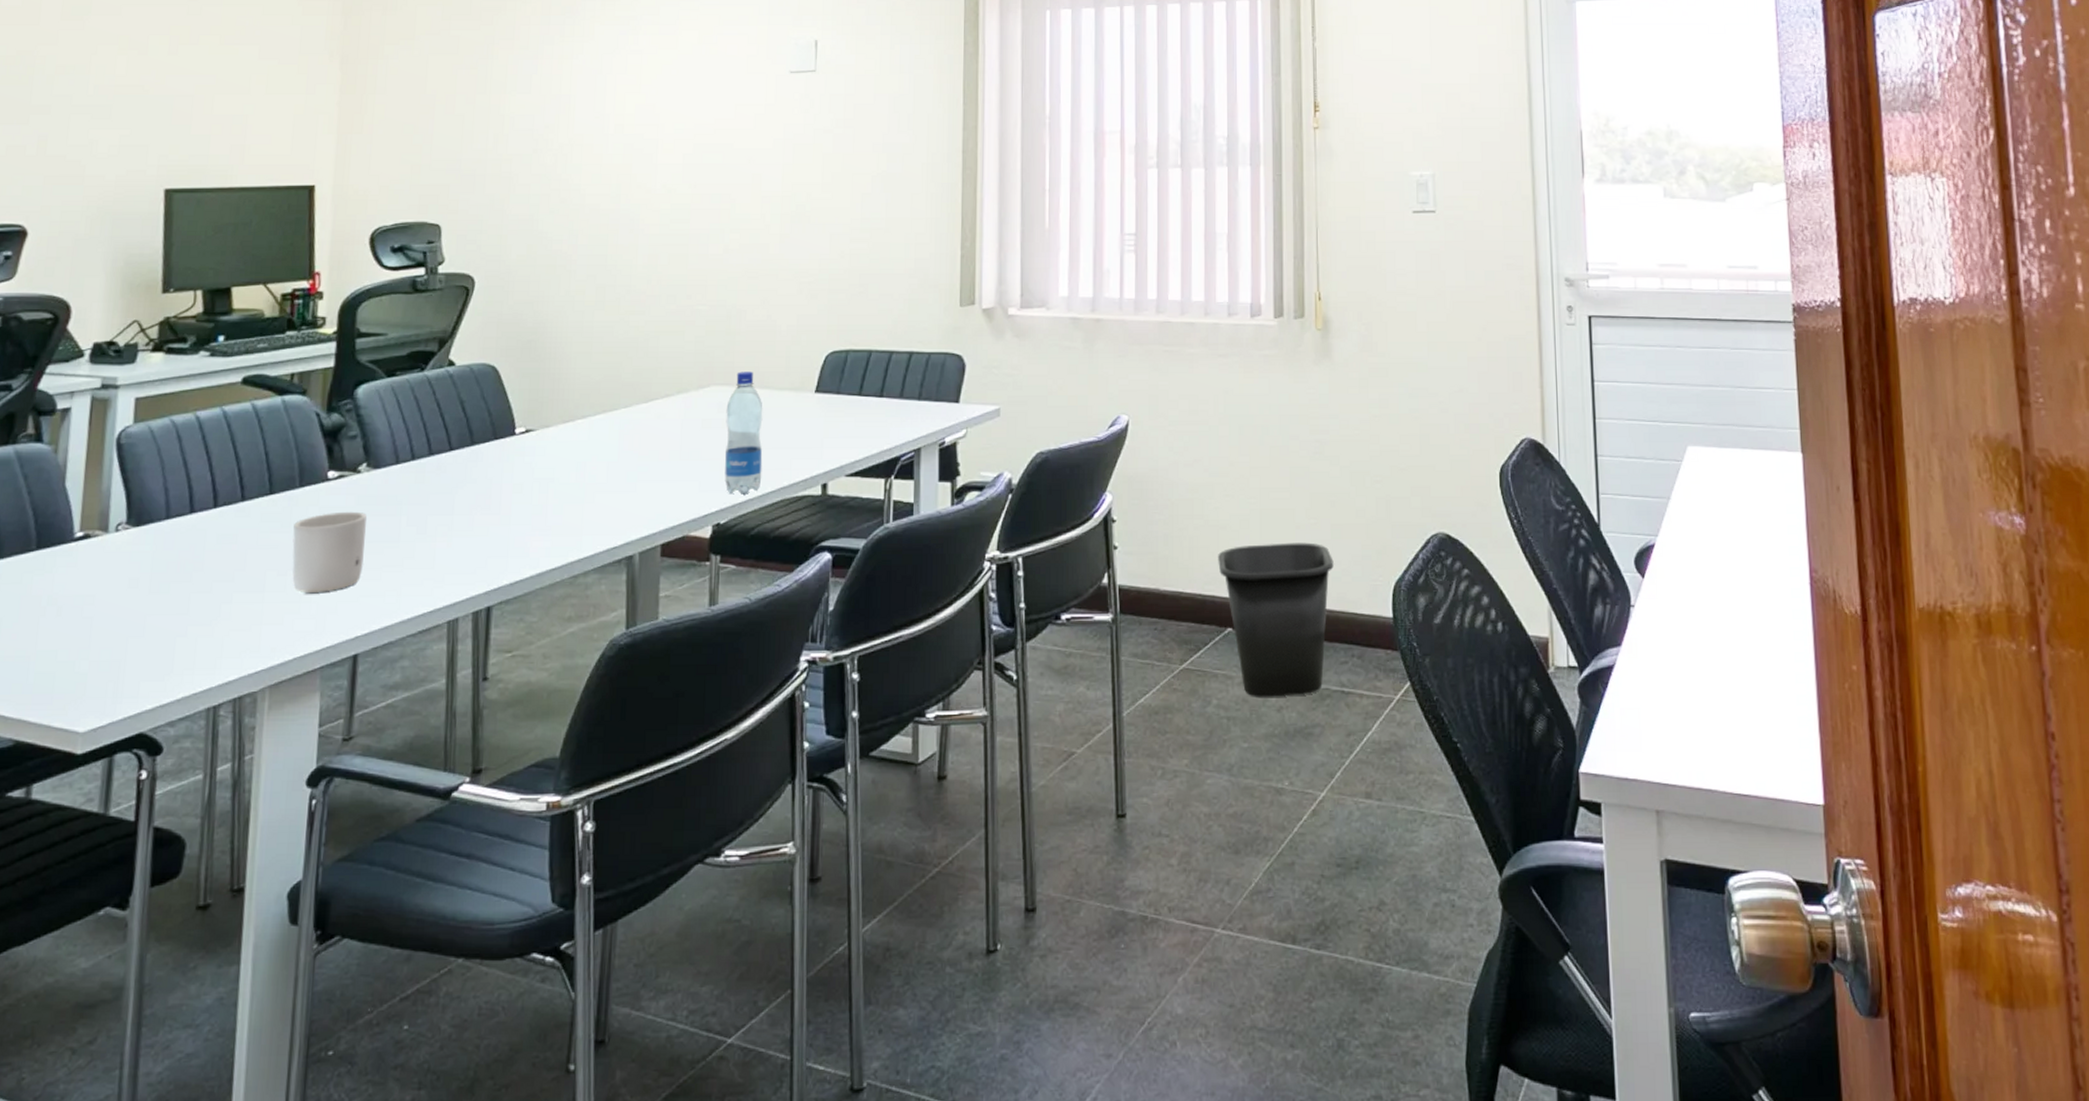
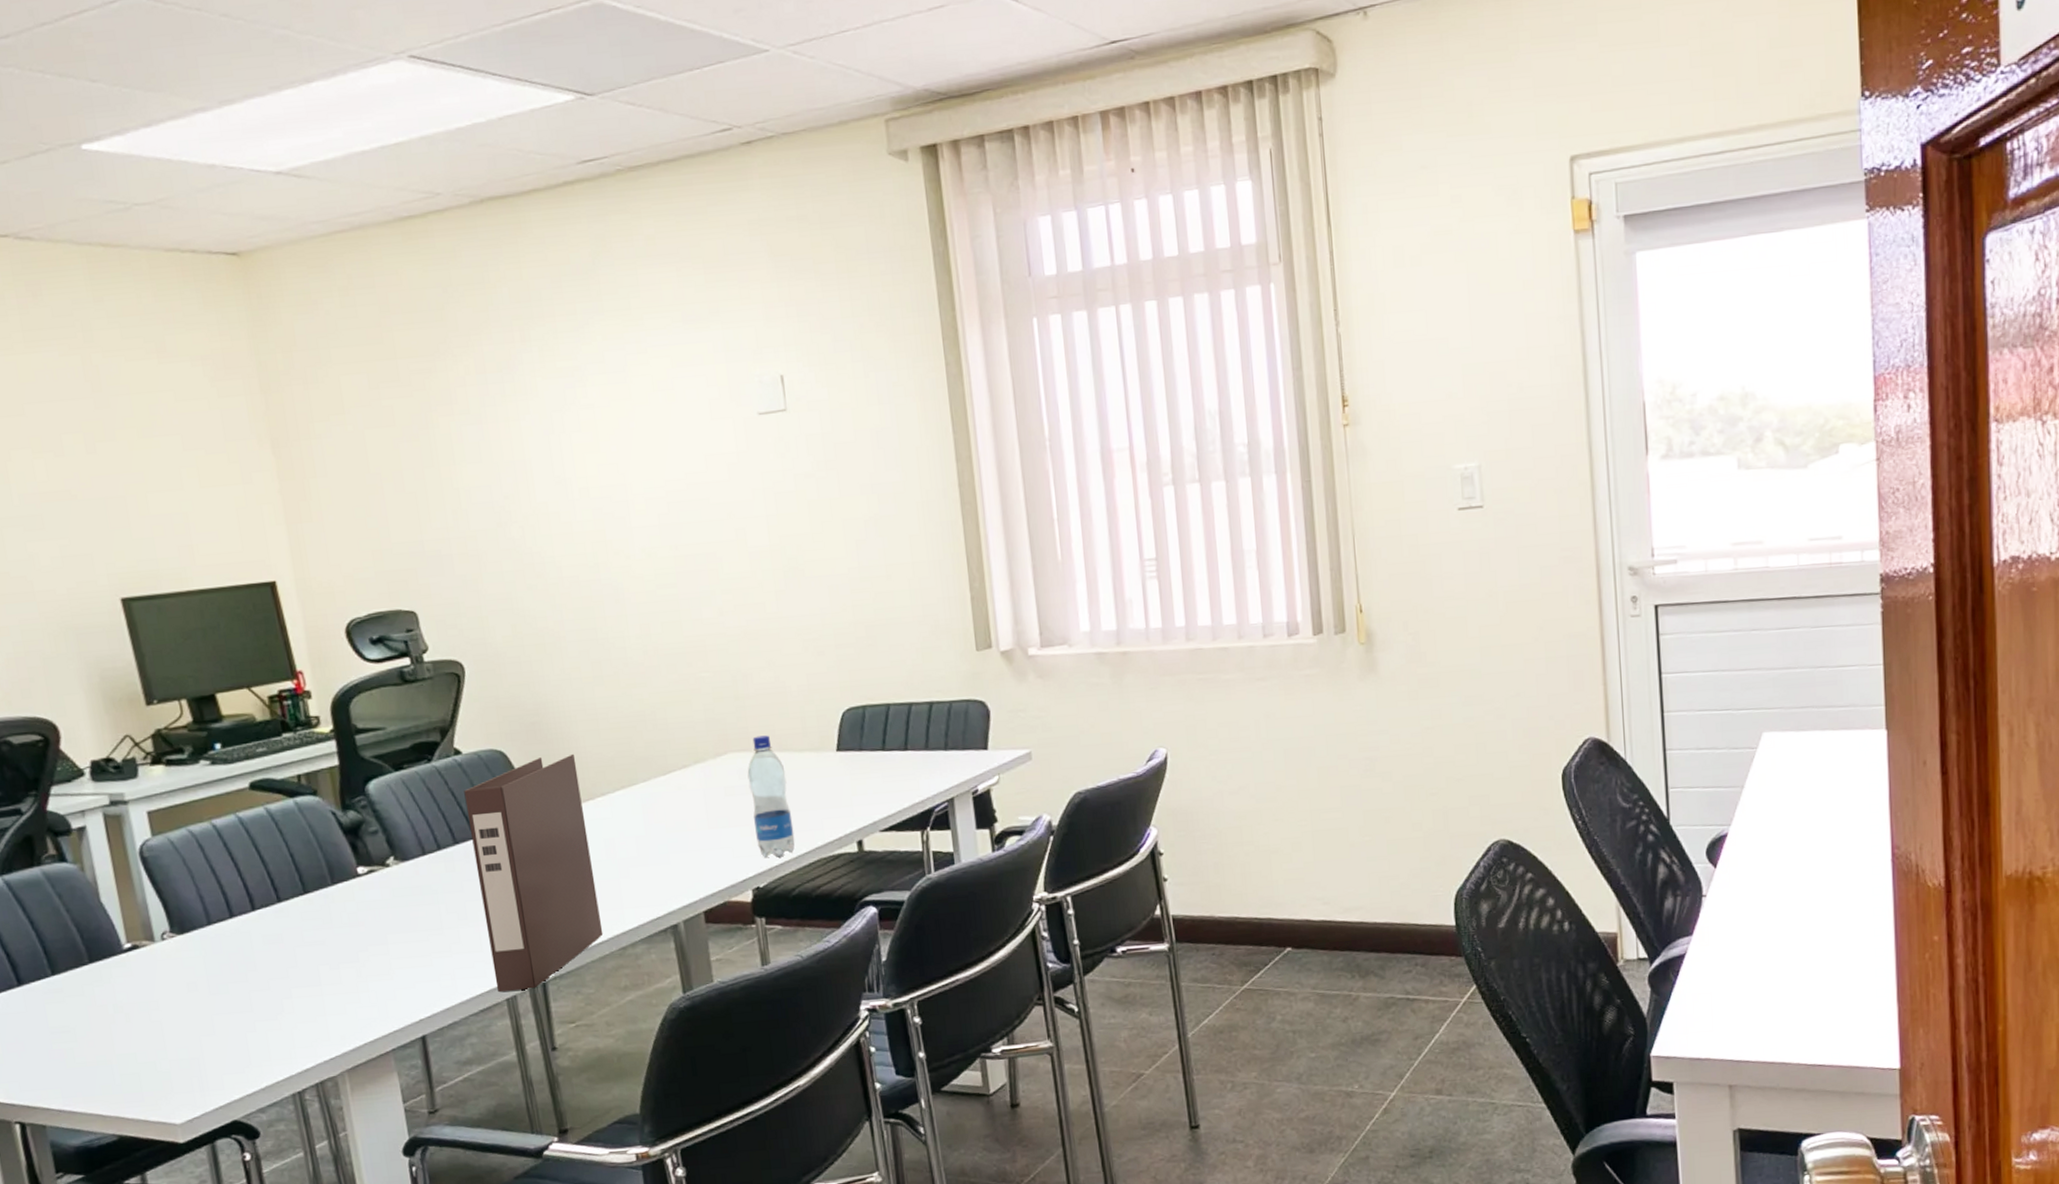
mug: present [291,511,368,592] -> none [335,903,413,983]
binder: none [440,374,564,613] -> present [464,753,603,992]
waste bin: present [1218,542,1334,697] -> none [1271,859,1392,1010]

